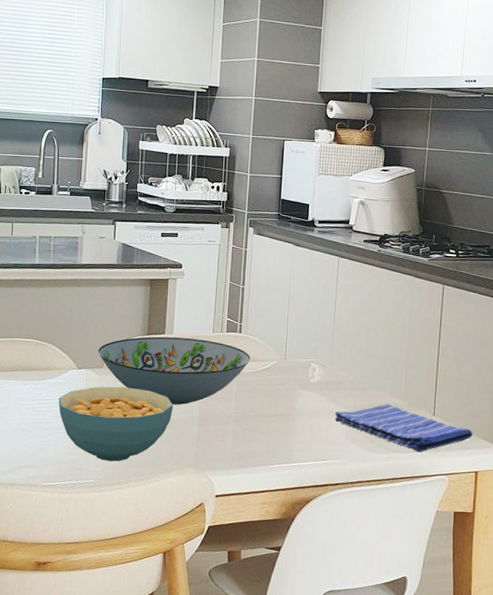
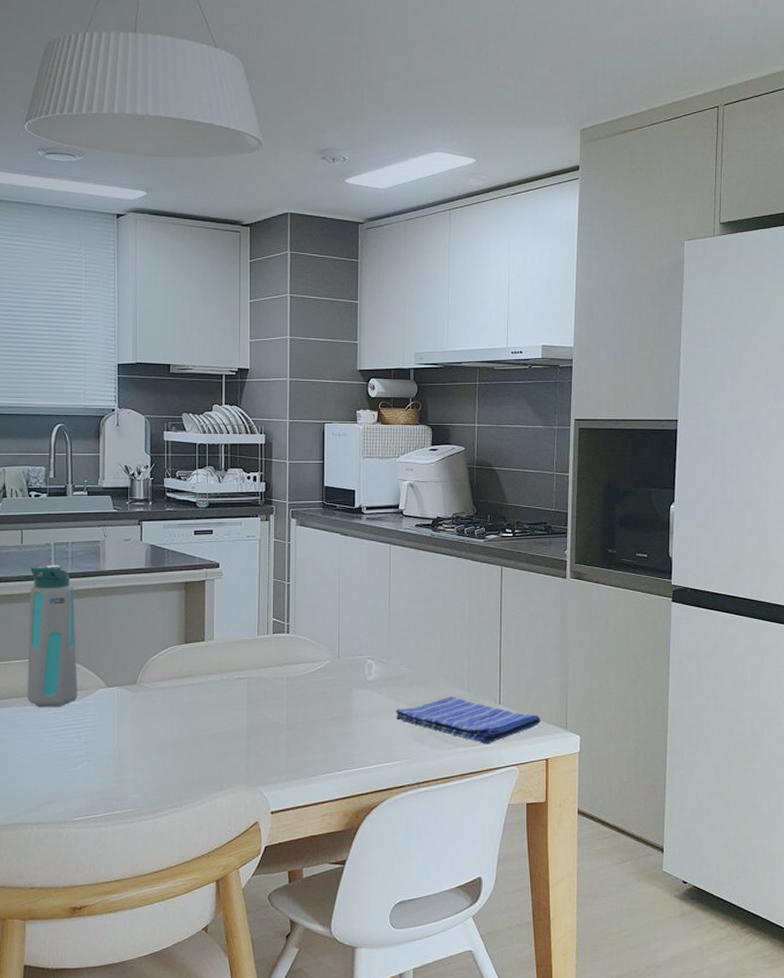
water bottle: none [9,255,55,383] -> present [27,564,78,708]
cereal bowl: present [58,386,173,462] -> none [86,702,218,787]
decorative bowl: present [98,336,251,405] -> none [130,644,301,718]

